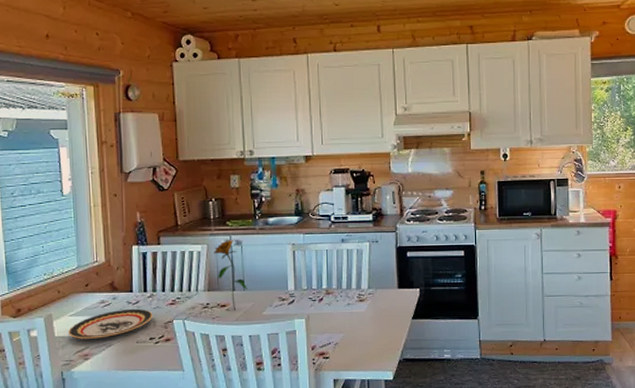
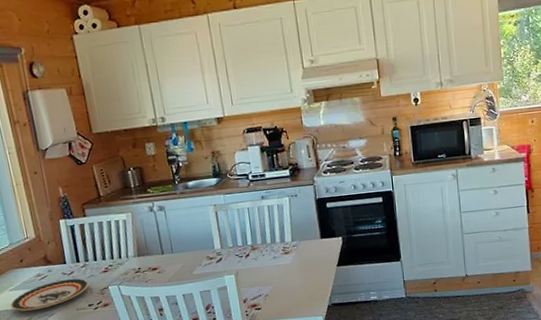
flower: present [214,239,247,311] -> none [138,205,176,273]

